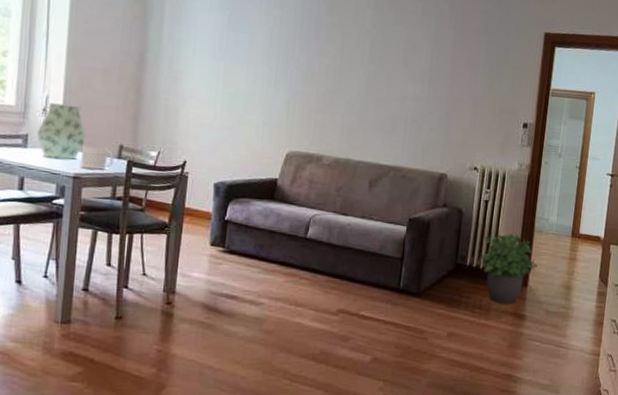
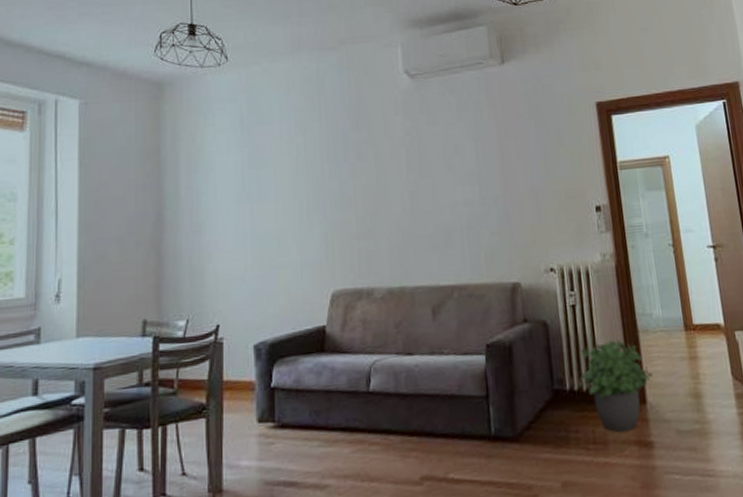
vase: present [37,103,86,160] -> none [51,284,105,351]
mug: present [80,145,114,170] -> none [100,326,137,356]

